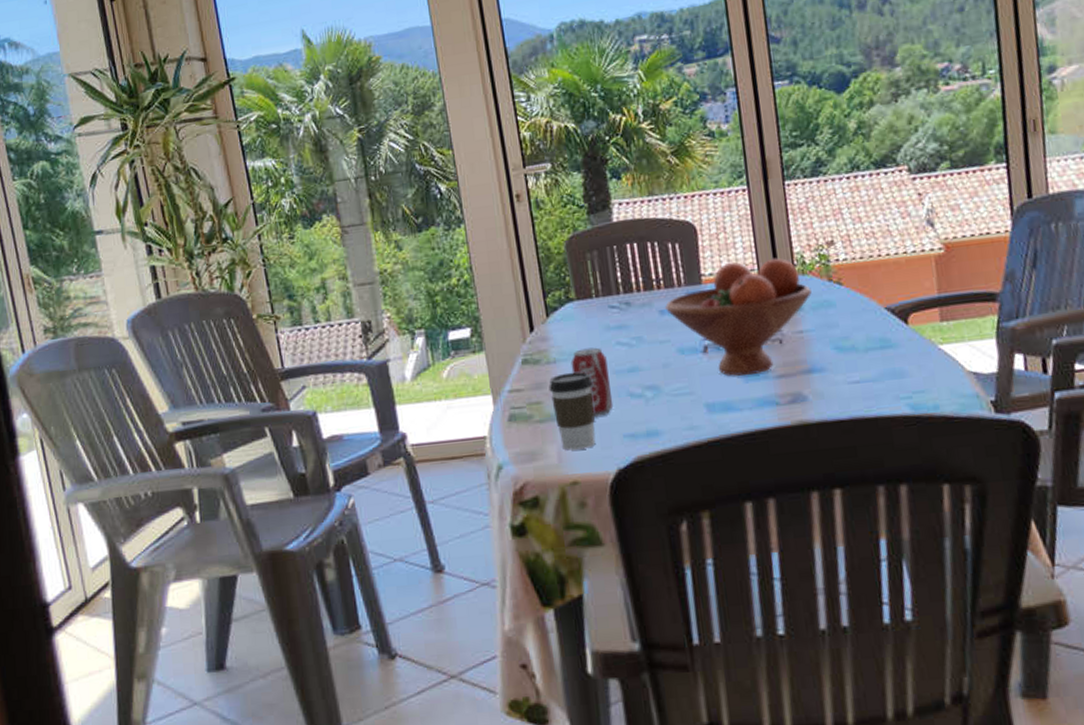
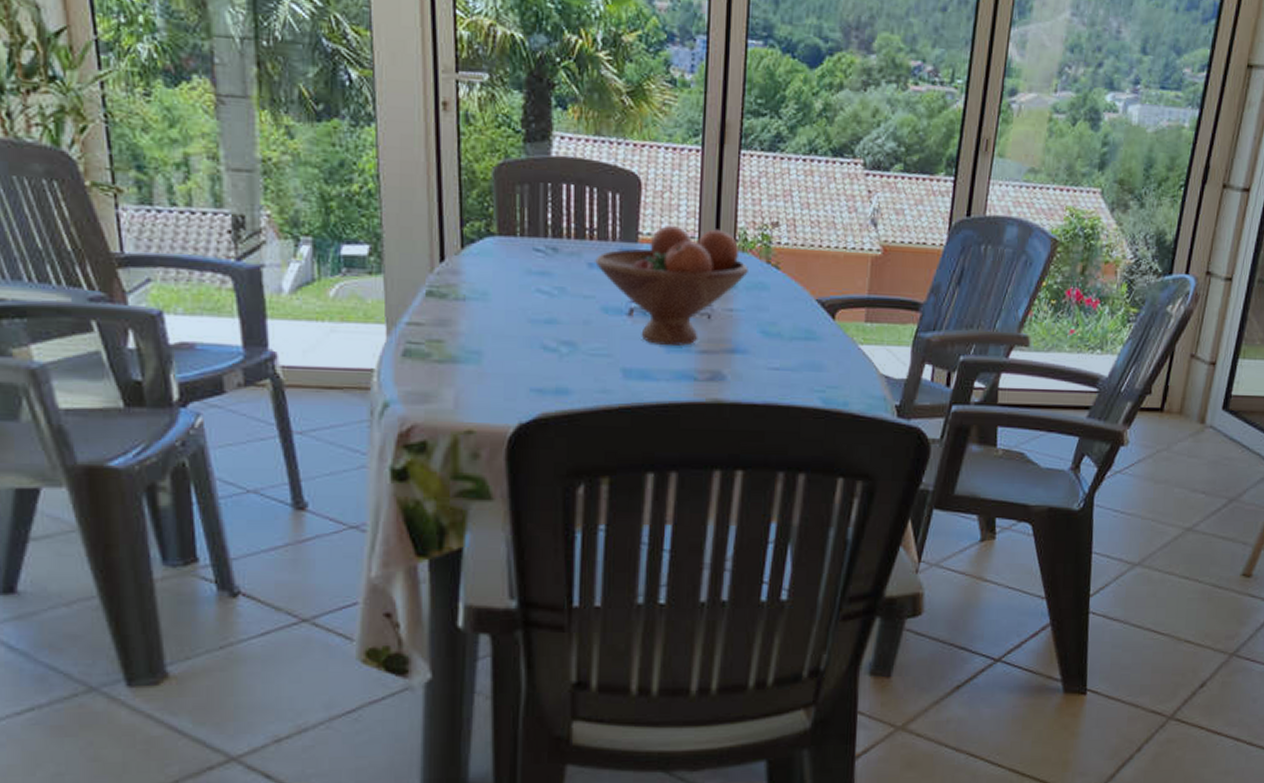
coffee cup: present [548,371,596,451] -> none [453,313,505,398]
beverage can: present [570,347,614,417] -> none [482,290,524,365]

